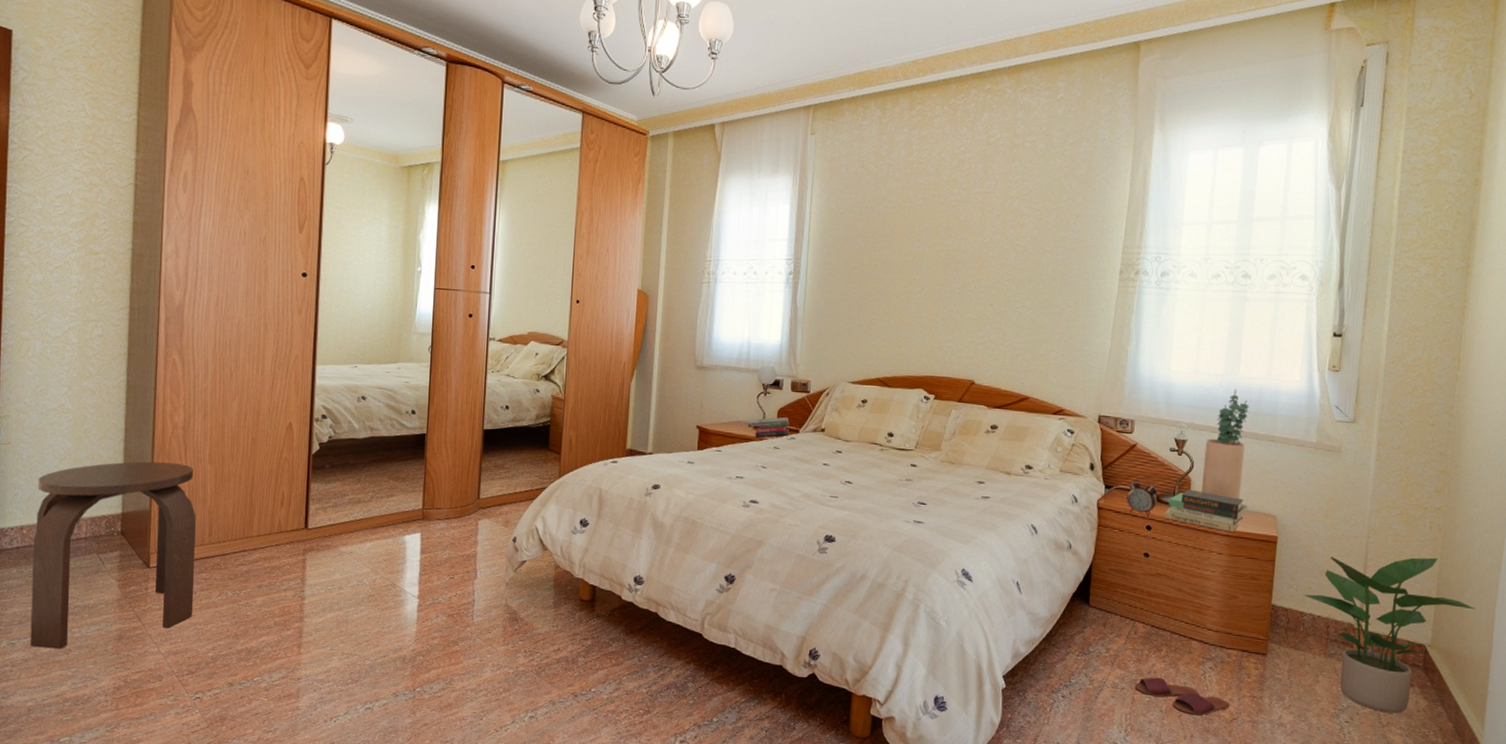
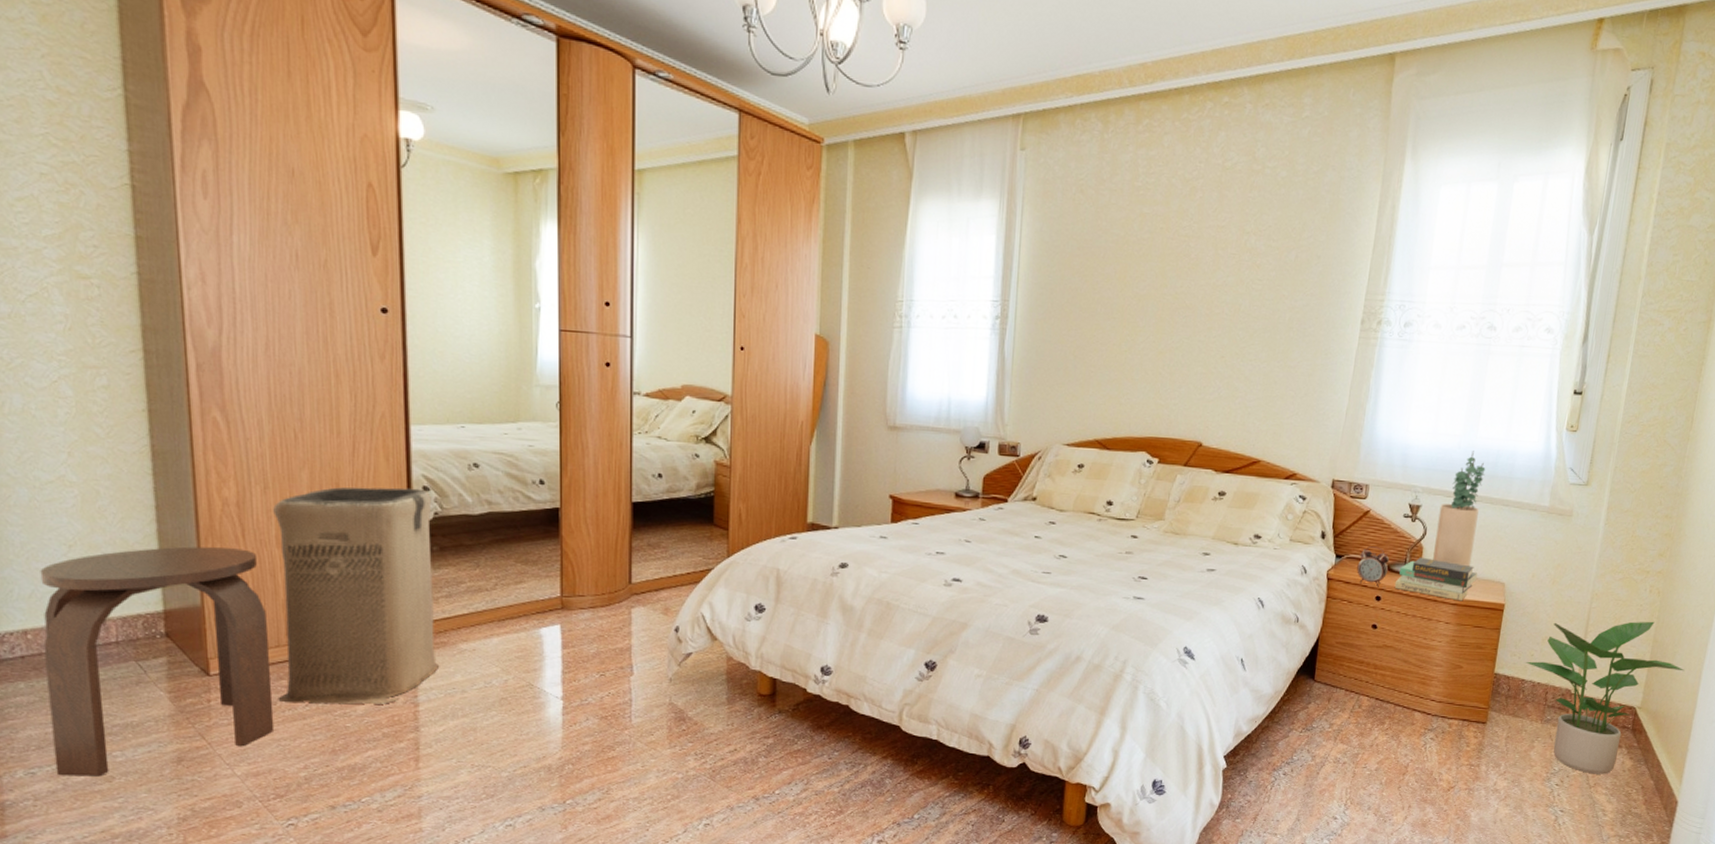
laundry basket: none [198,415,328,597] -> present [273,487,439,705]
books: present [747,416,790,438] -> none [948,483,997,509]
slippers: present [1135,677,1231,715] -> none [1357,750,1449,785]

